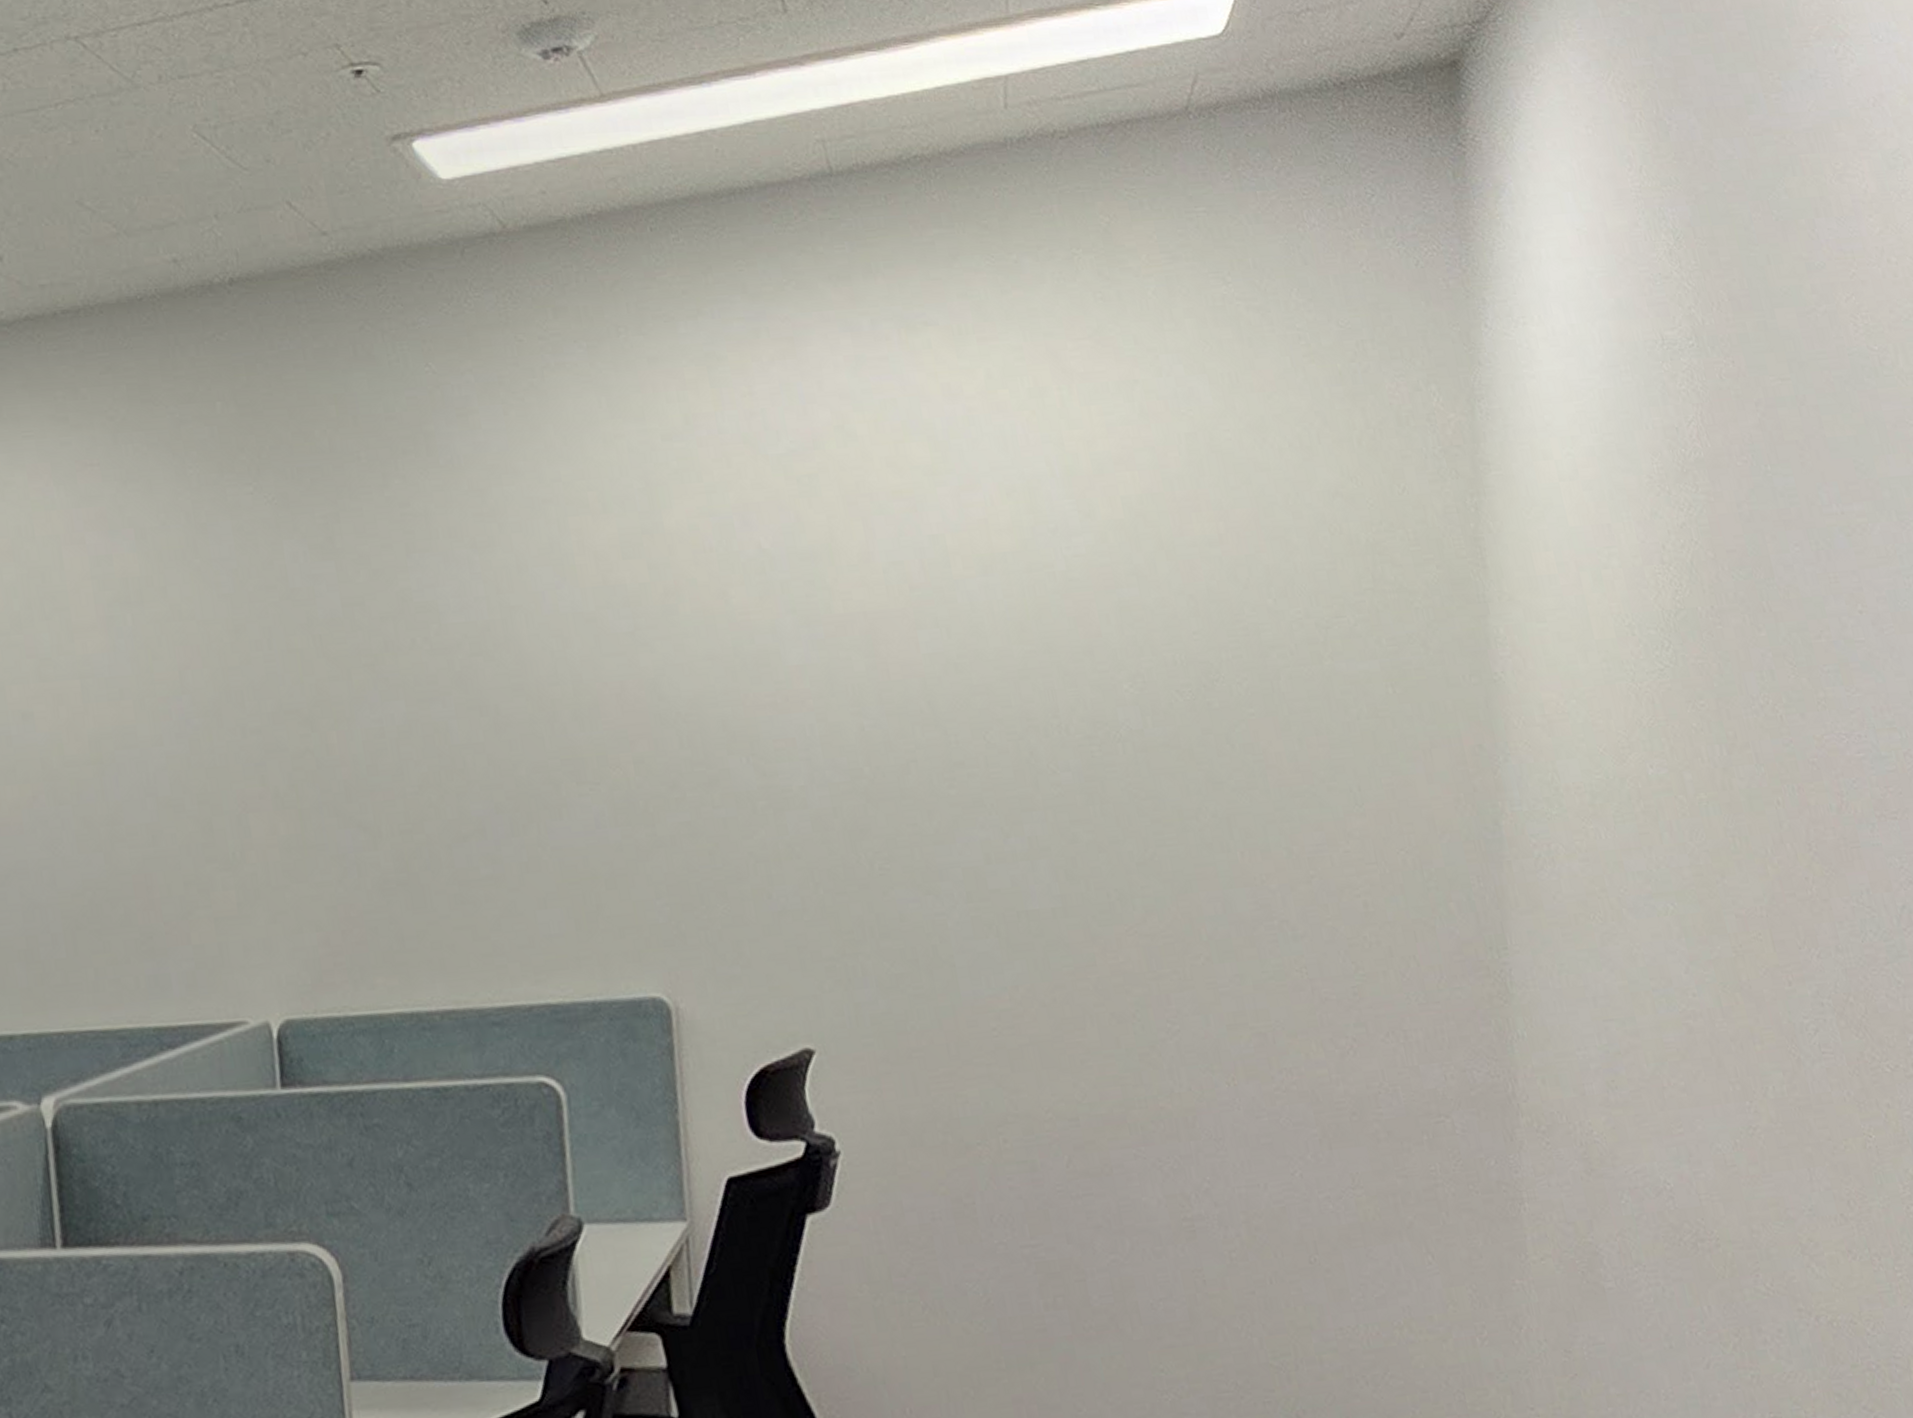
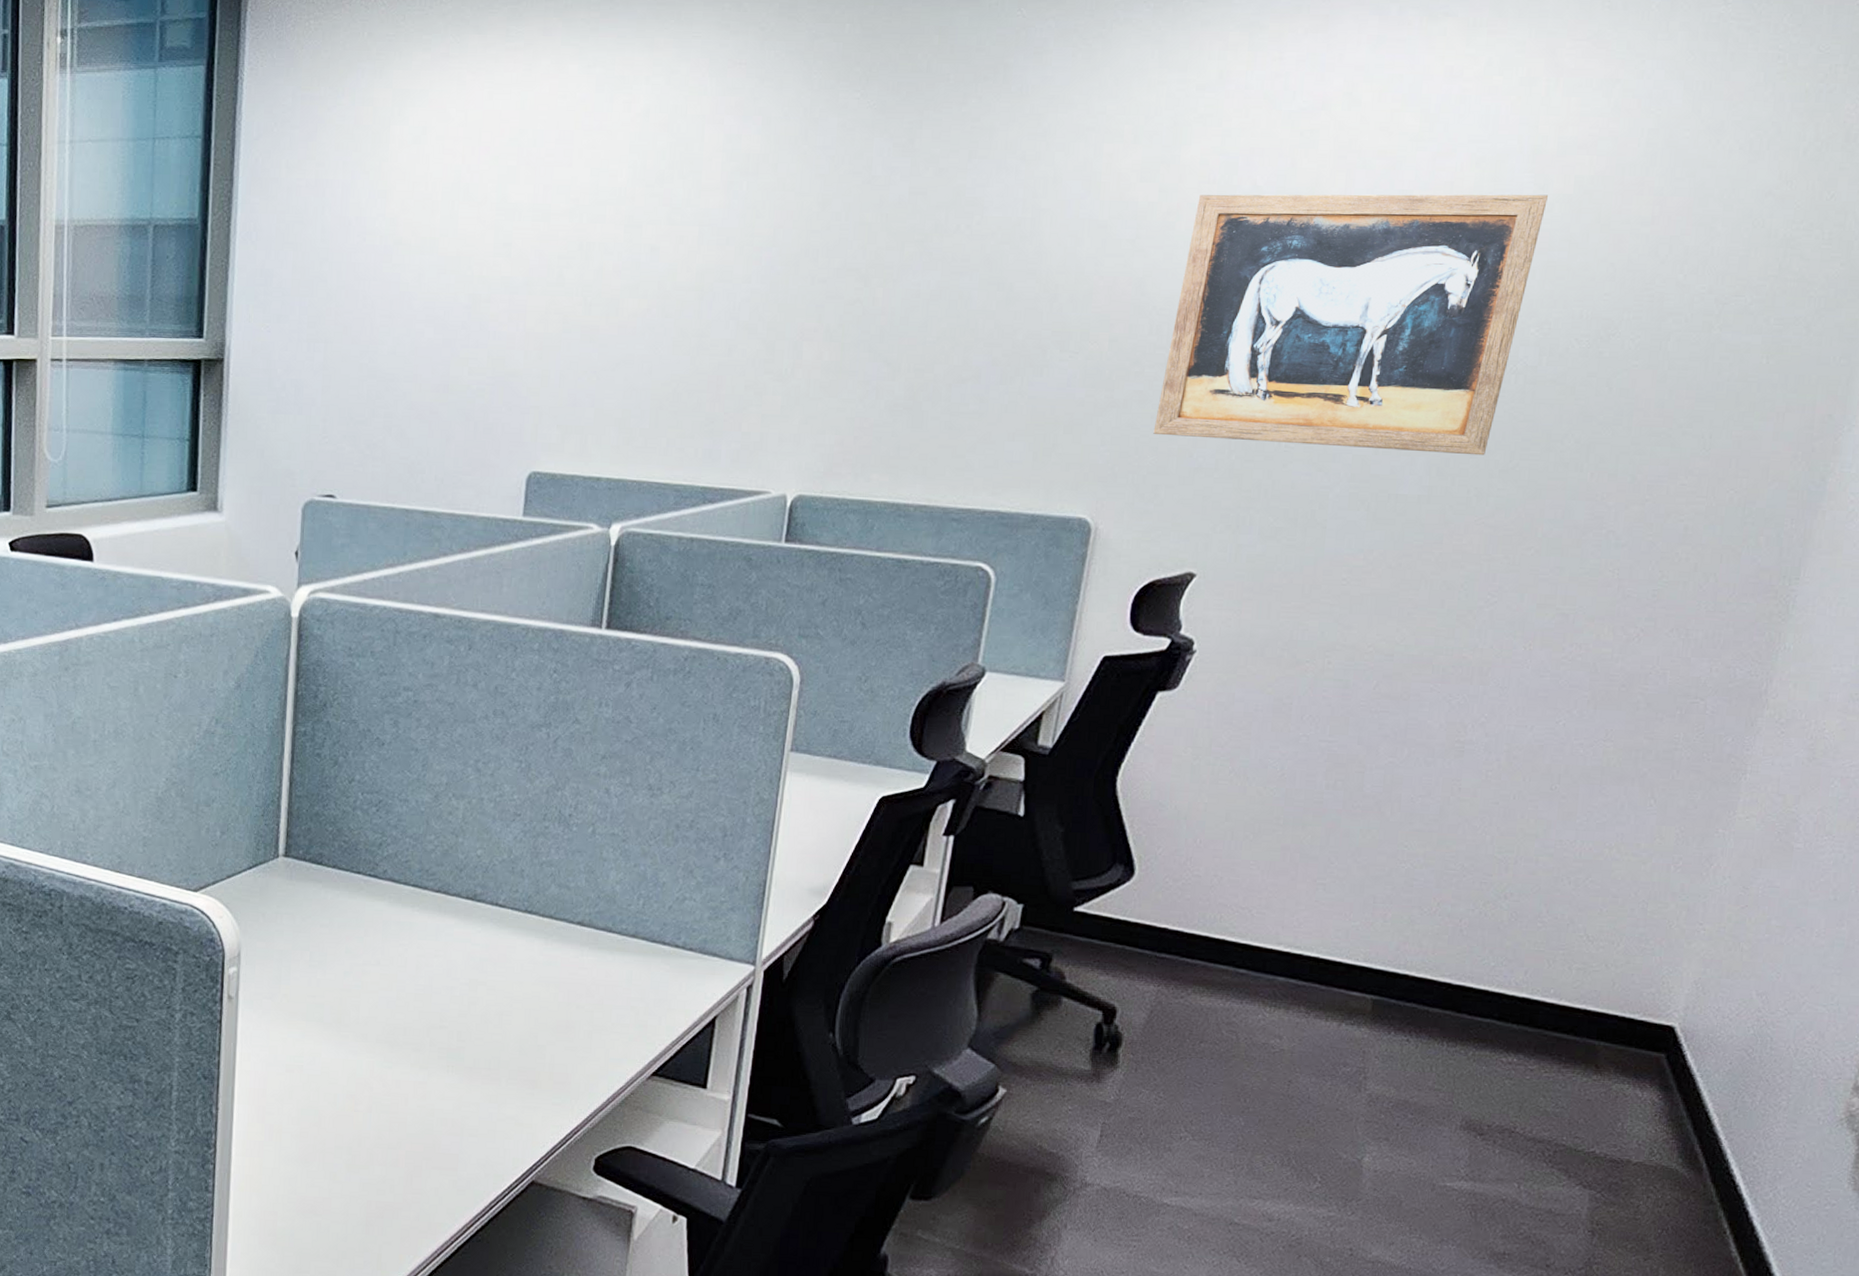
wall art: none [697,522,1115,875] -> present [1153,194,1549,456]

